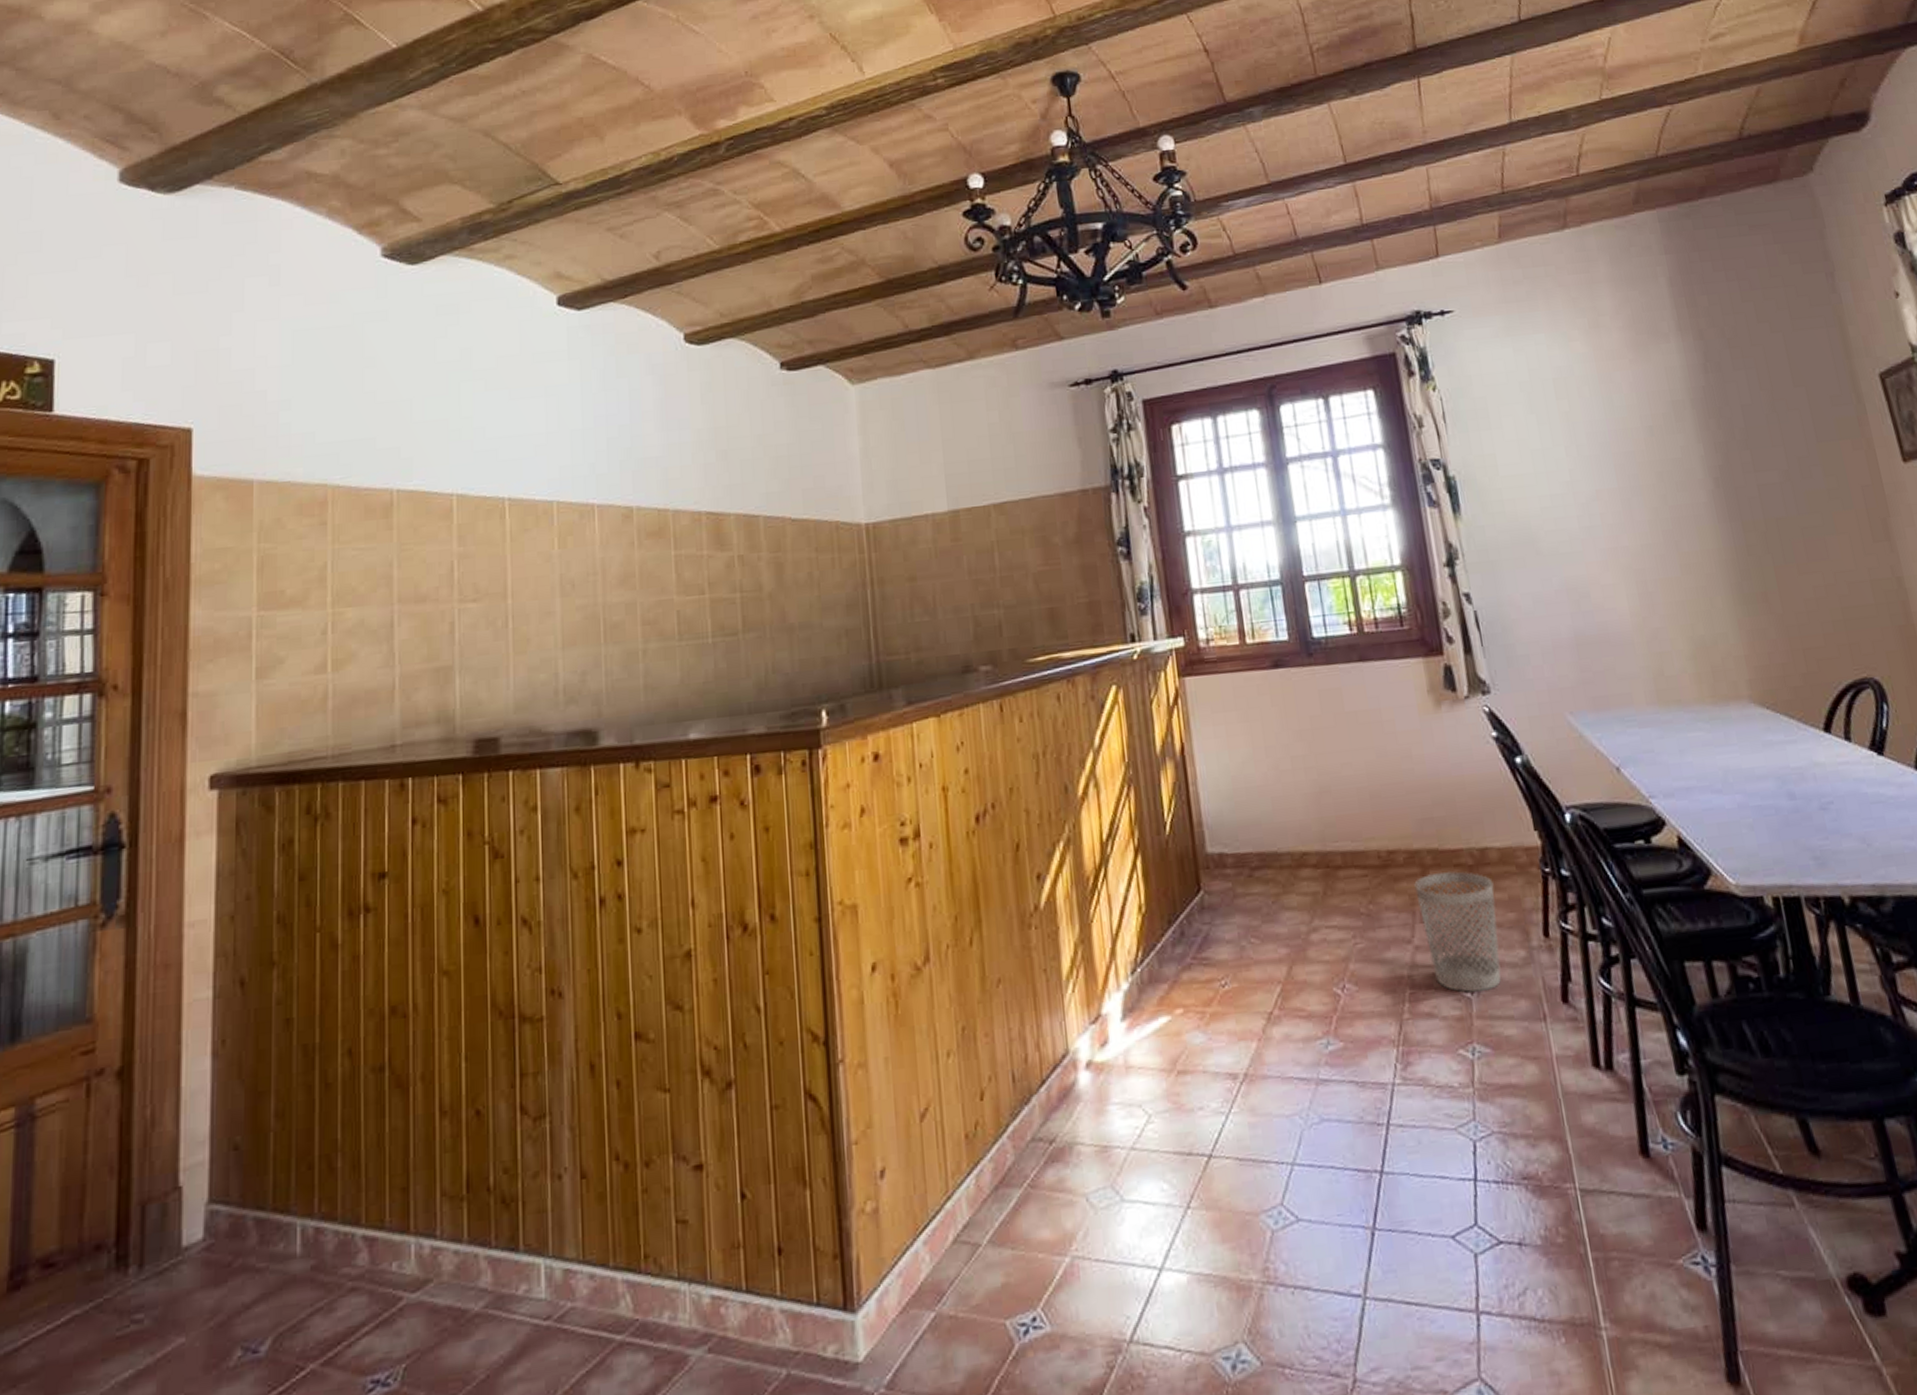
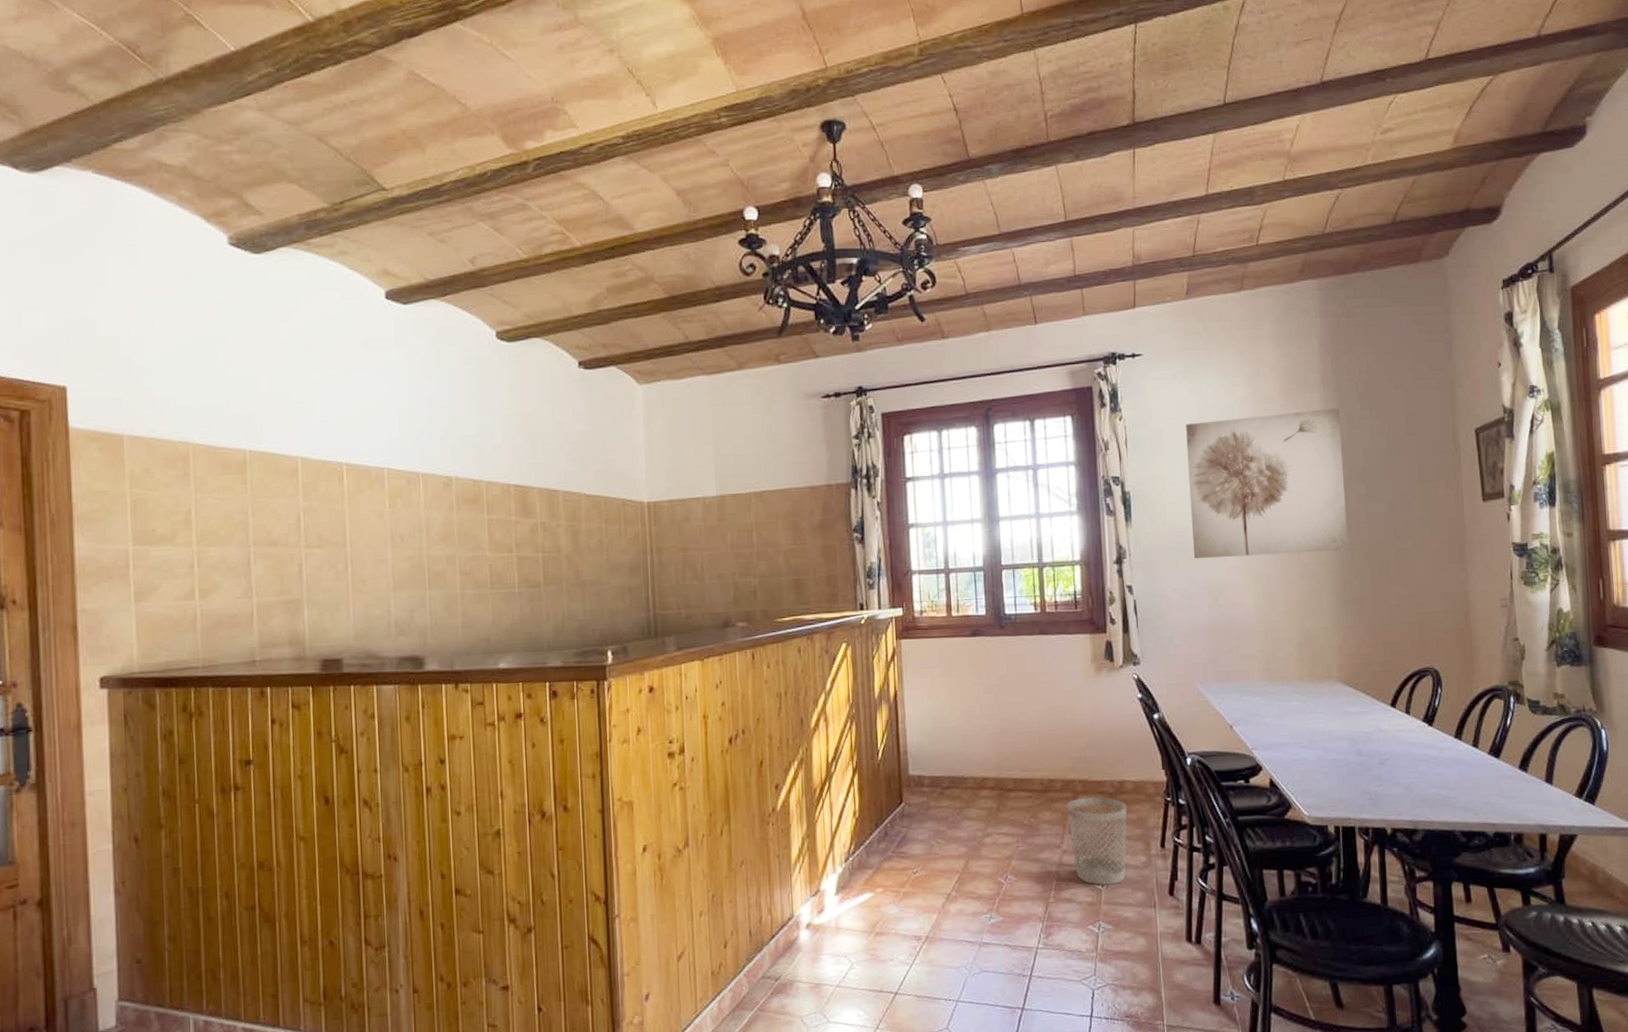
wall art: none [1515,359,1740,554] -> present [1186,408,1349,558]

